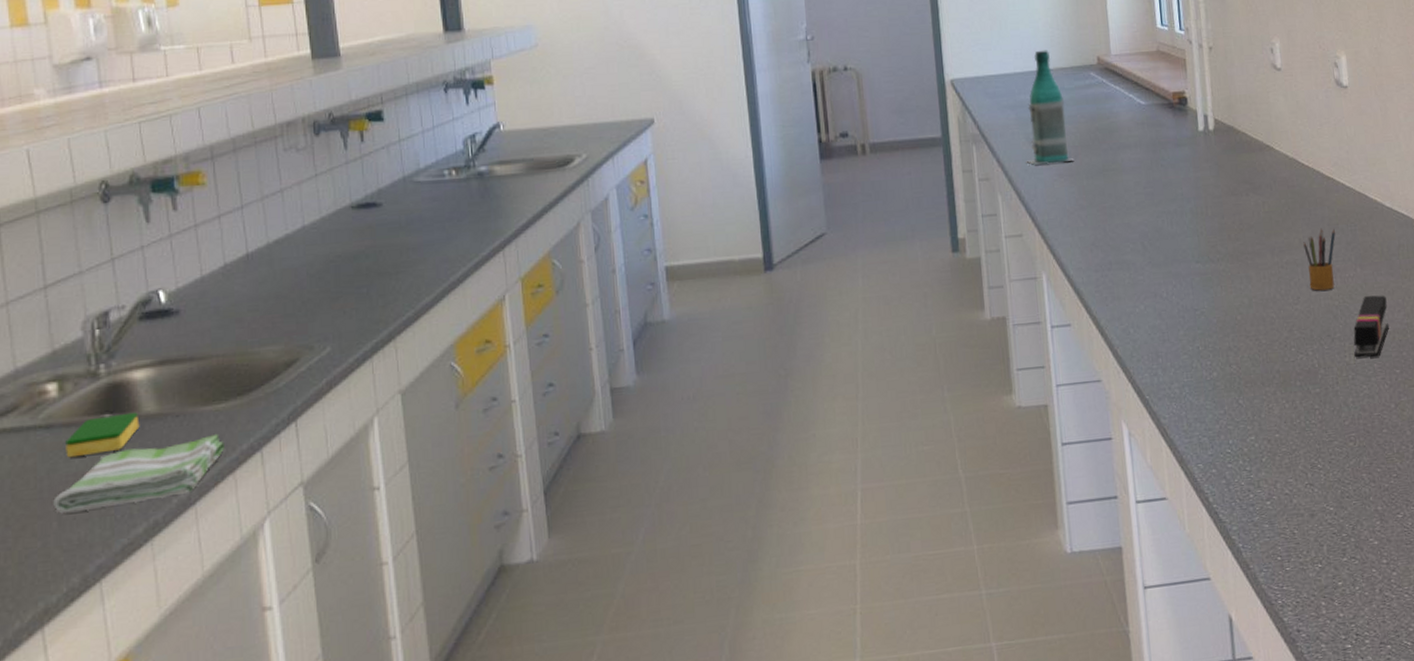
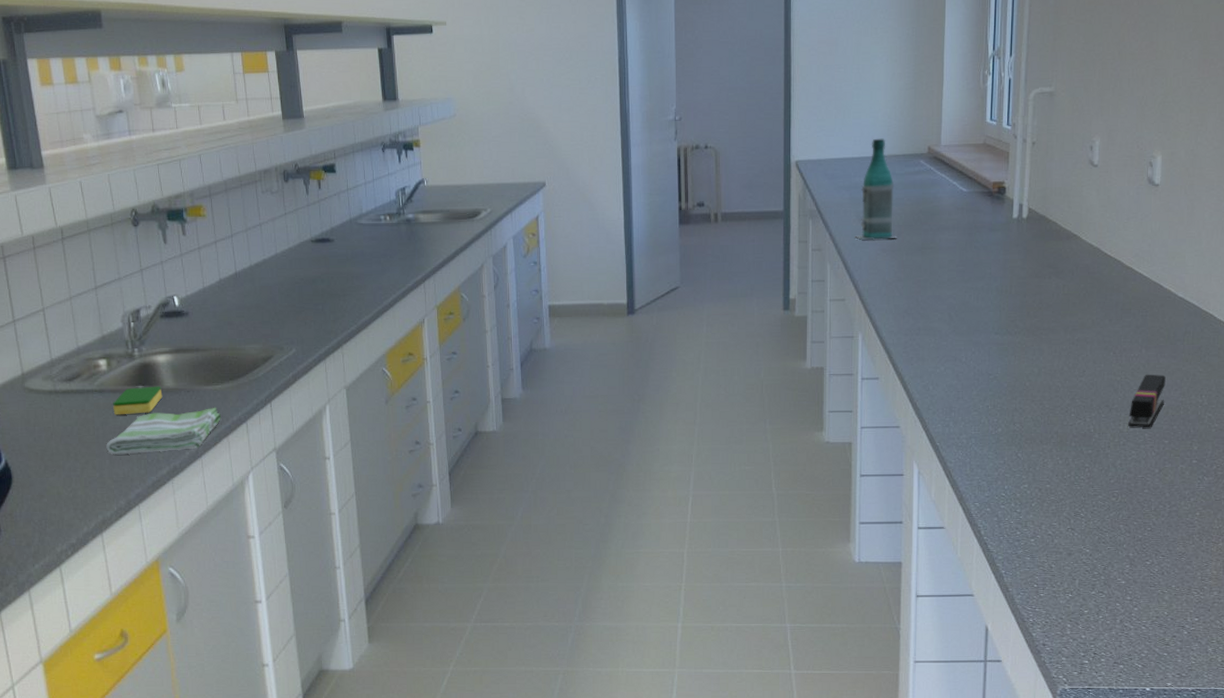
pencil box: present [1303,228,1336,291] -> none [1096,312,1127,367]

